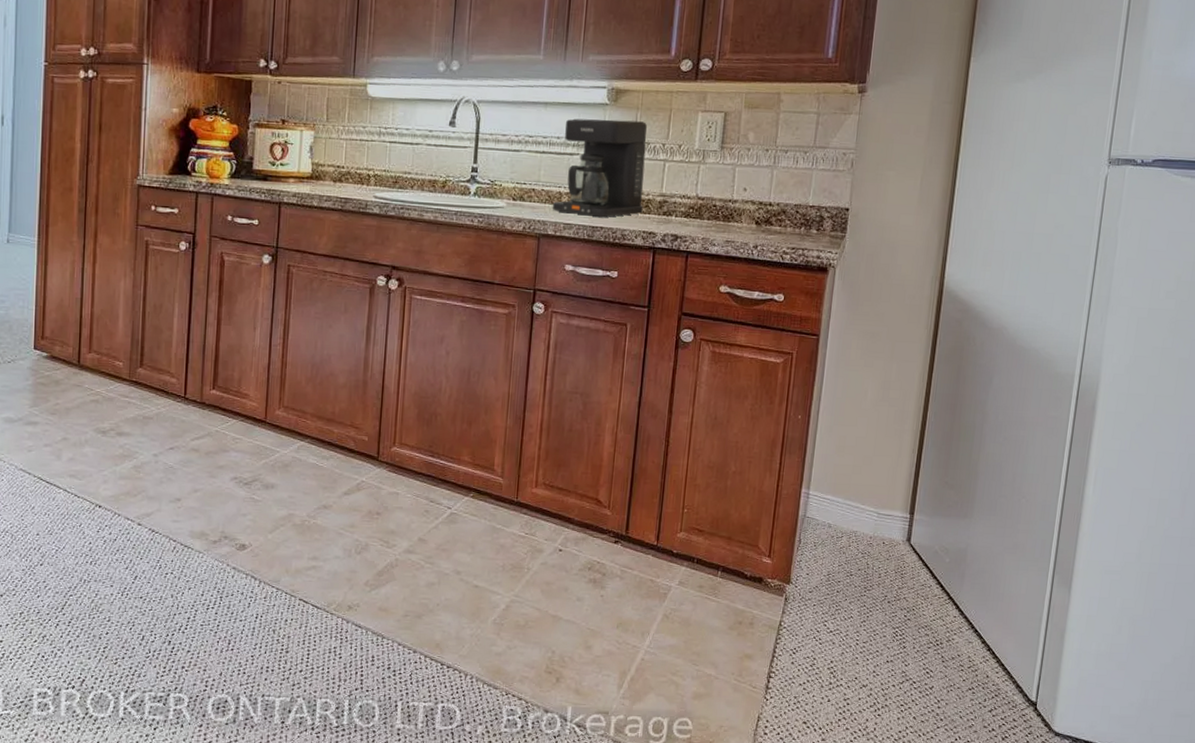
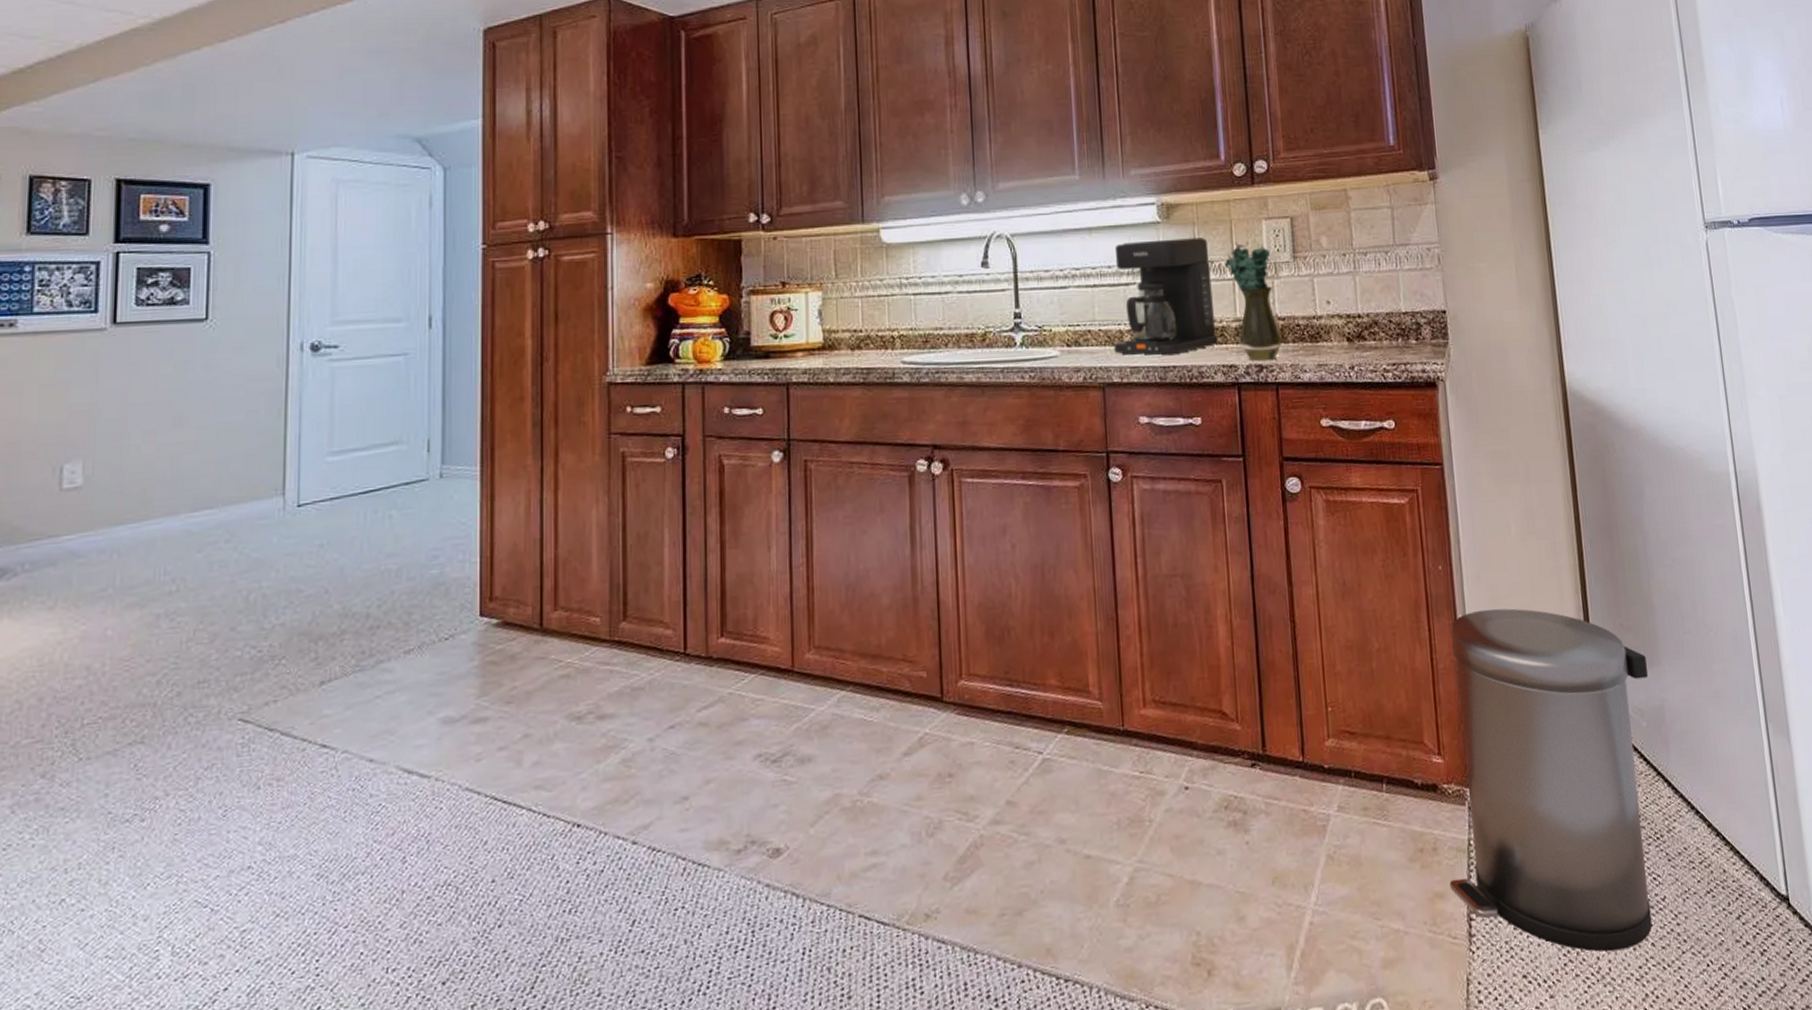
vase: none [660,128,701,233] -> present [1225,242,1282,362]
pedal bin: none [758,454,961,718] -> present [1449,608,1653,952]

